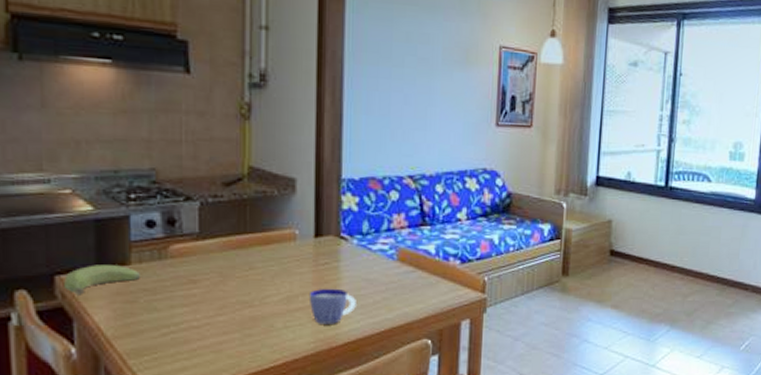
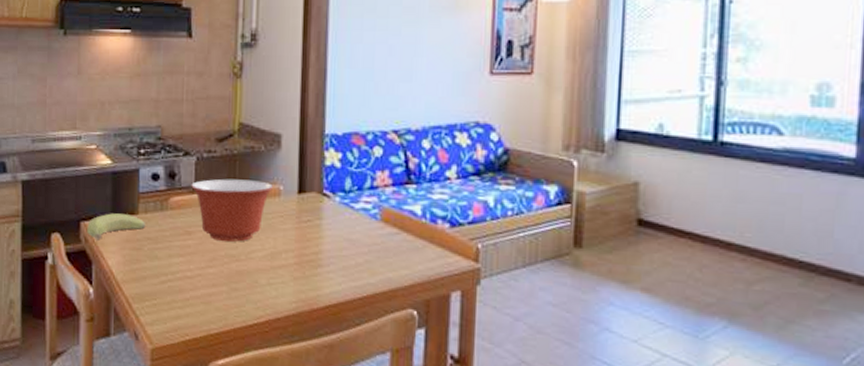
mixing bowl: none [195,224,289,288] -> present [191,179,274,242]
cup: present [309,288,356,324] -> none [291,246,338,285]

